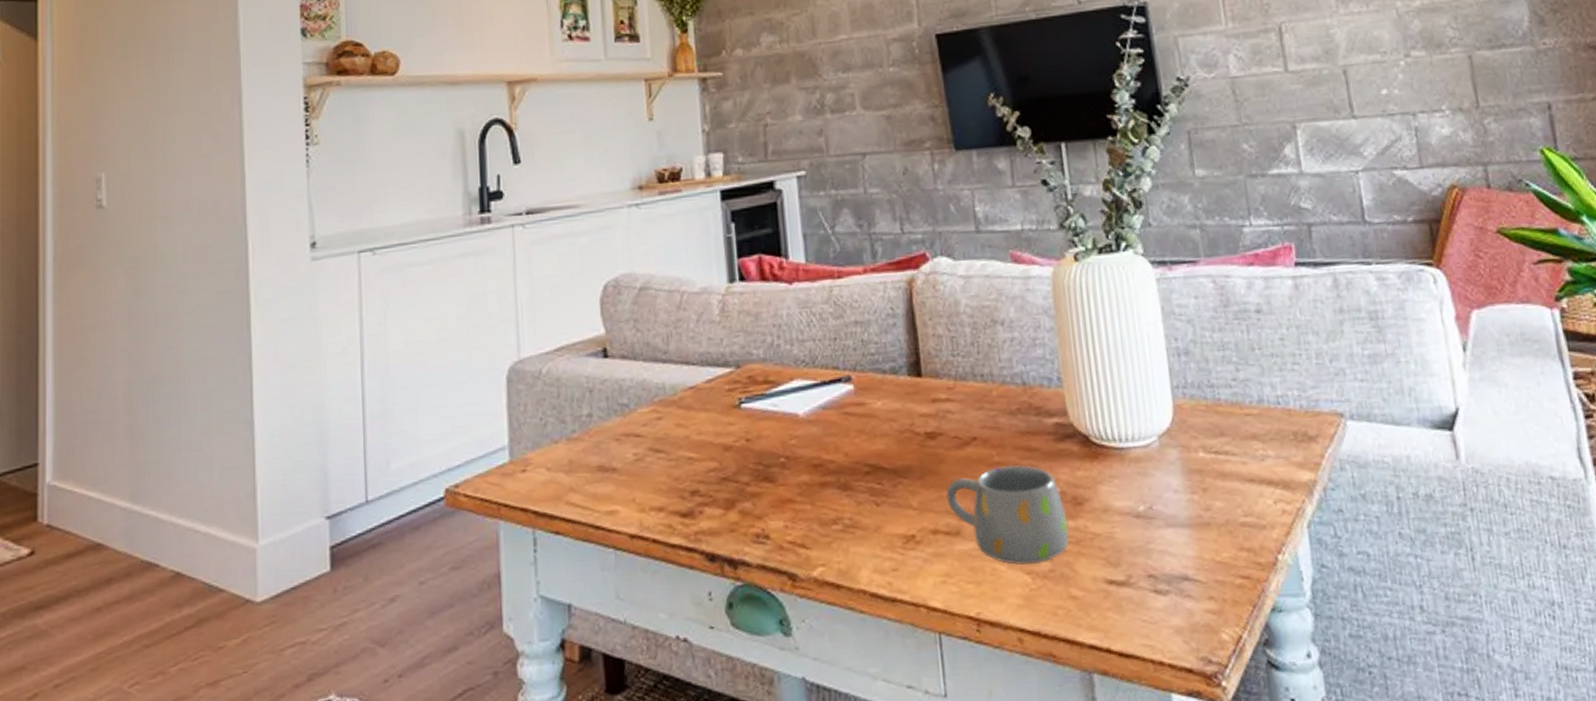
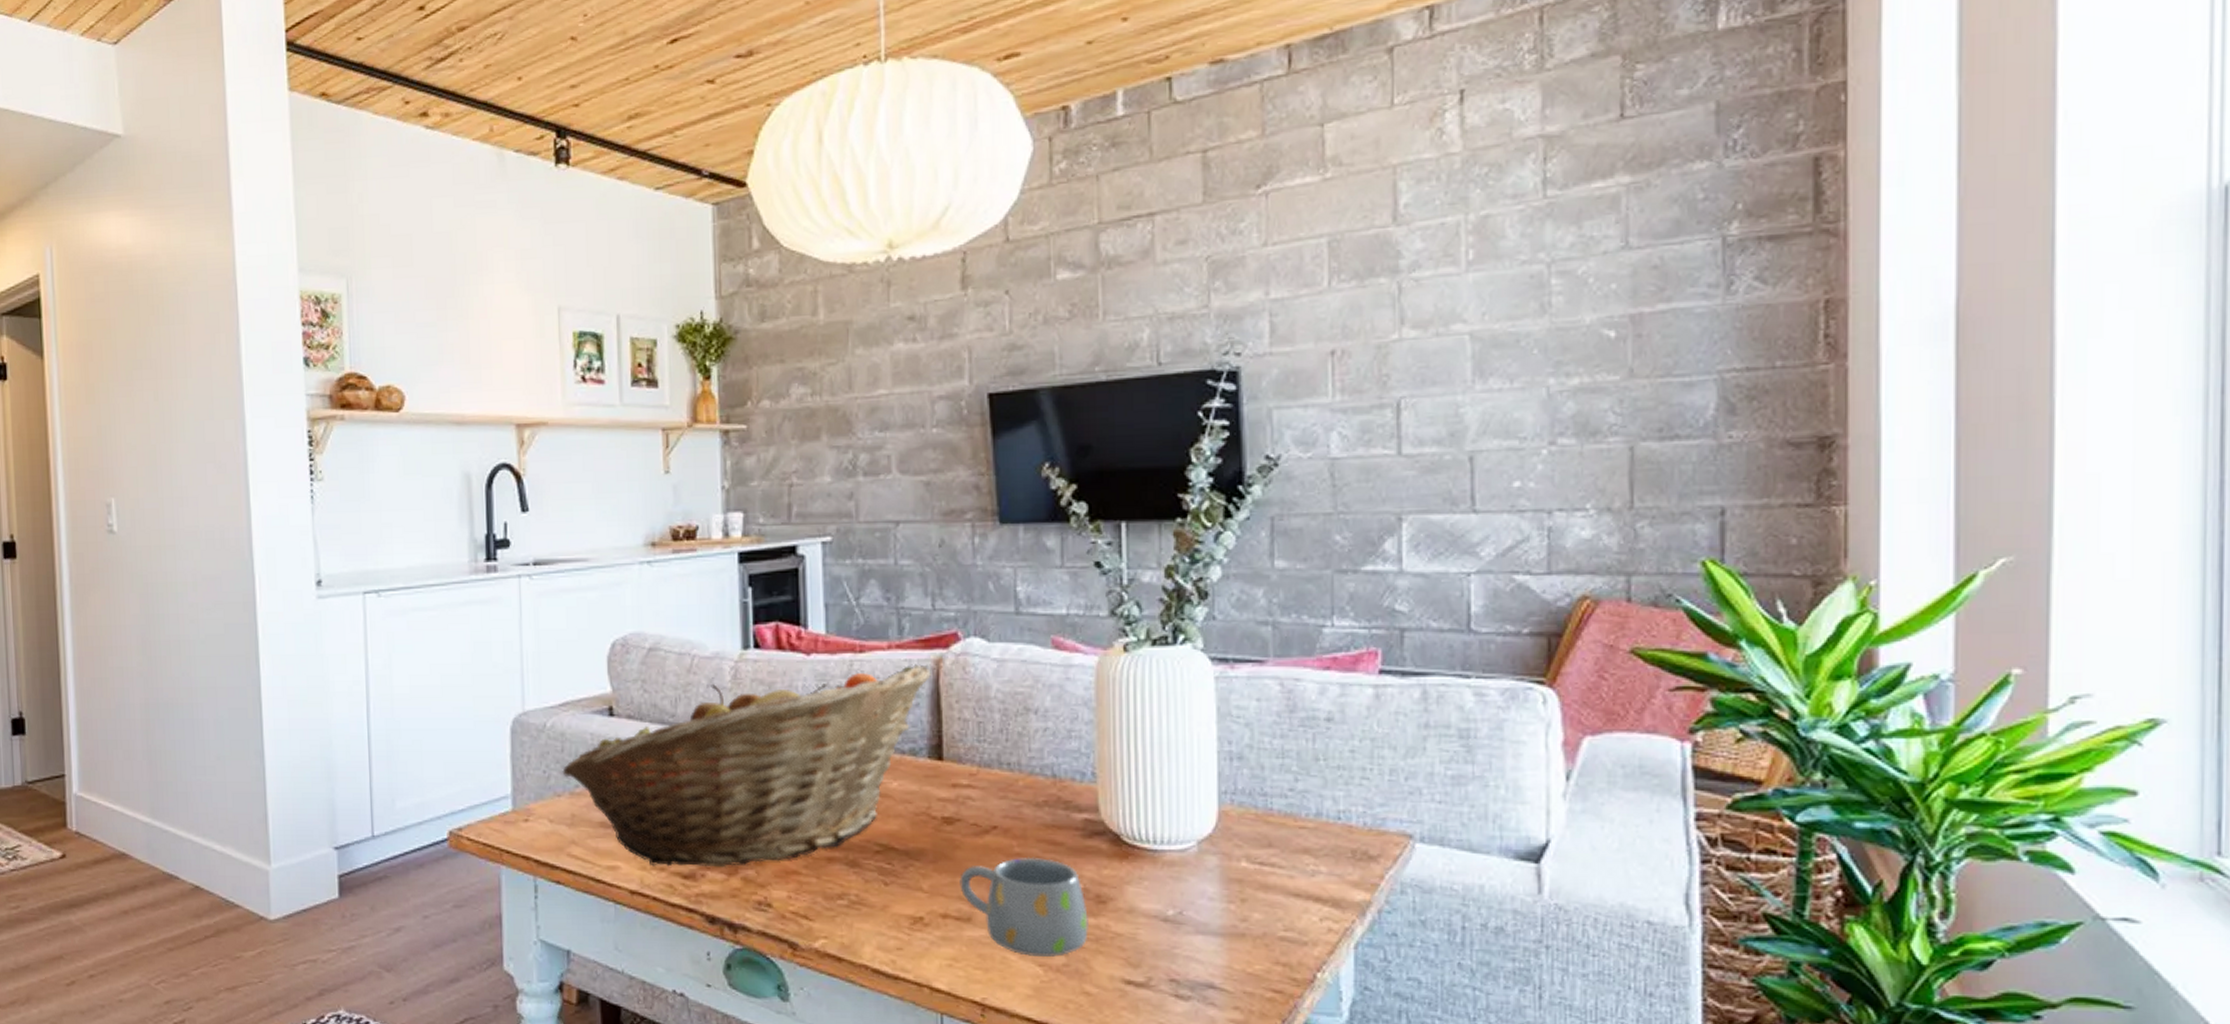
fruit basket: none [559,286,905,508] -> present [562,664,931,868]

